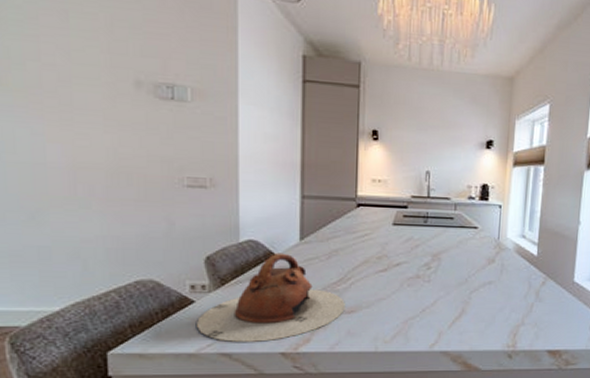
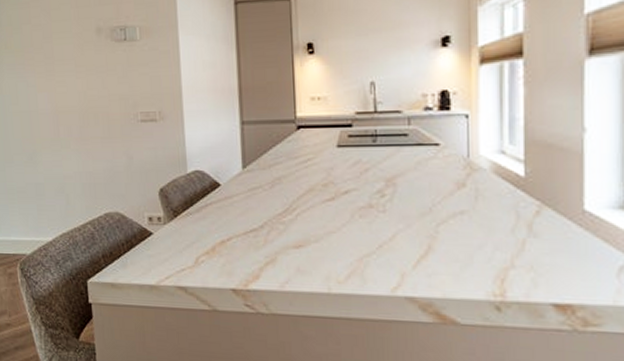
teapot: present [197,253,345,342] -> none [156,183,293,276]

